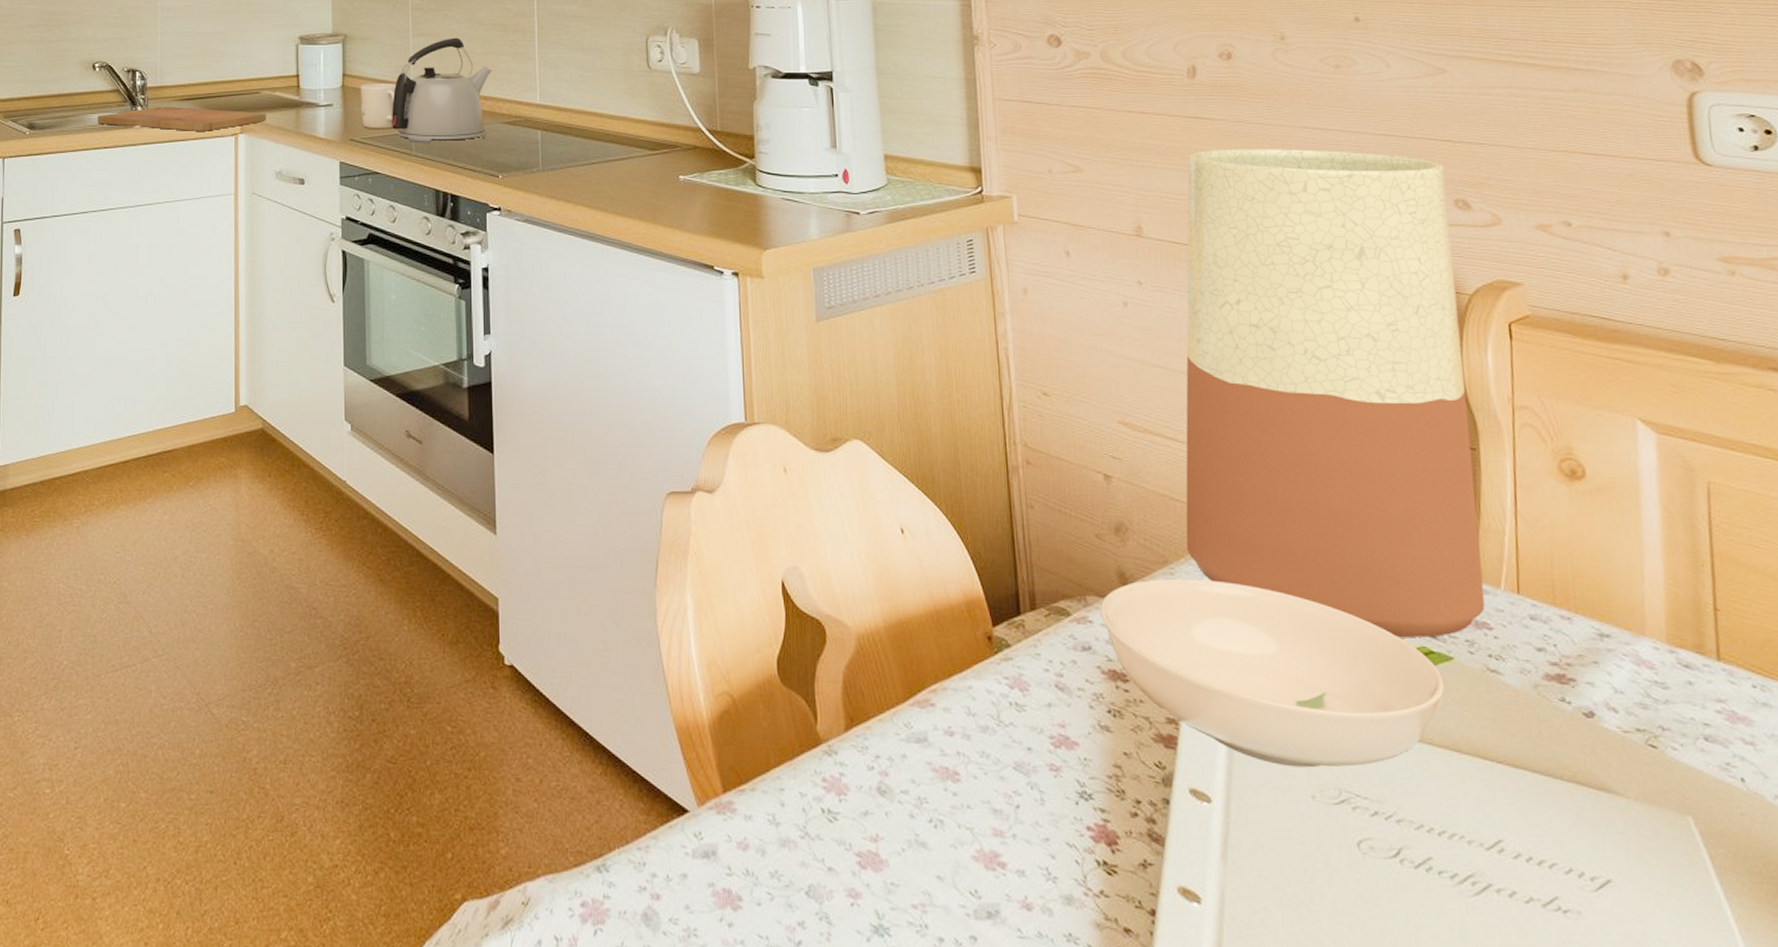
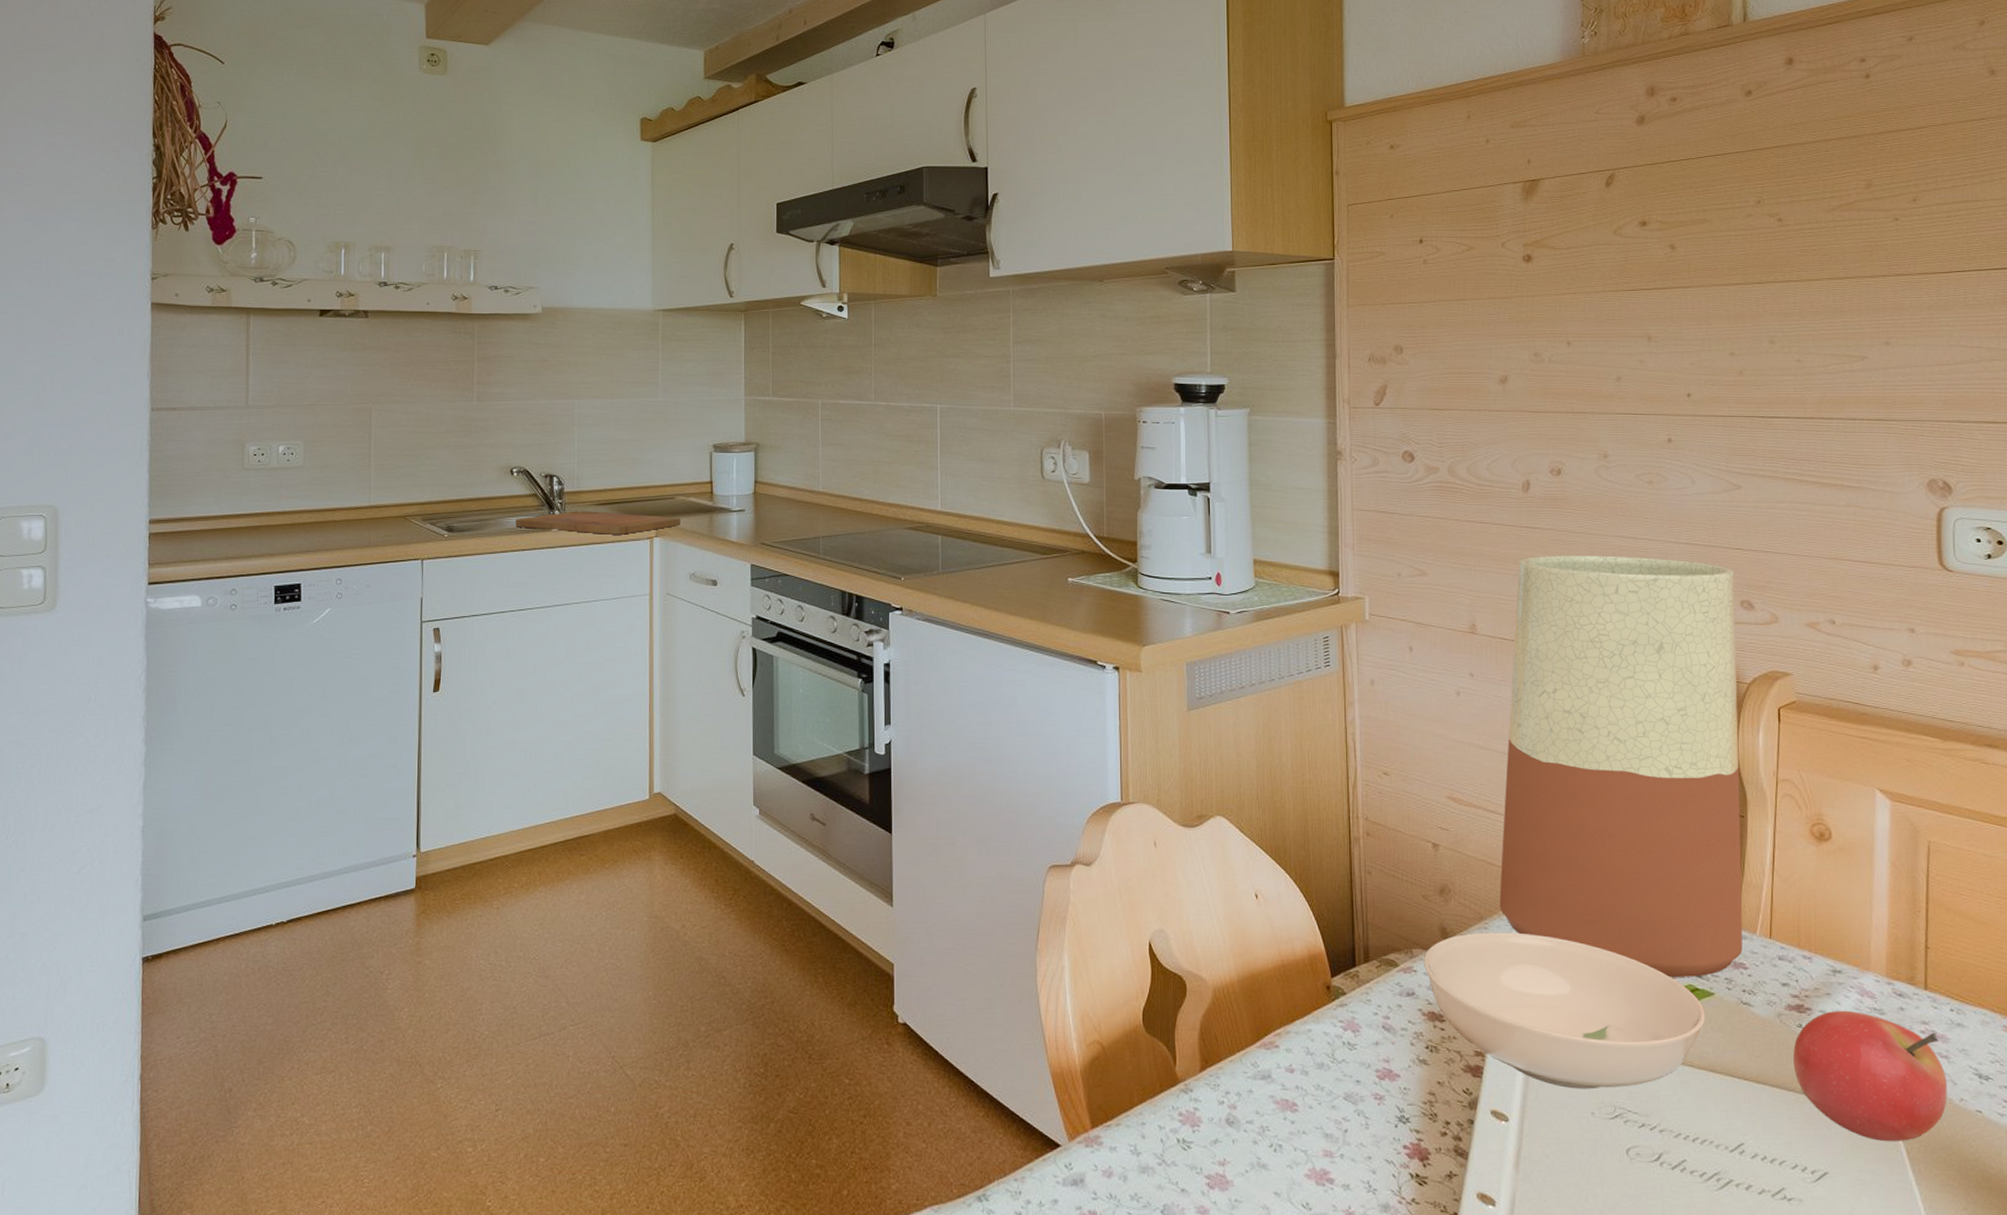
mug: present [360,83,397,130] -> none [771,490,806,534]
kettle: present [392,37,492,144] -> none [801,447,897,548]
fruit: none [1556,682,1758,846] -> present [1793,1010,1947,1142]

